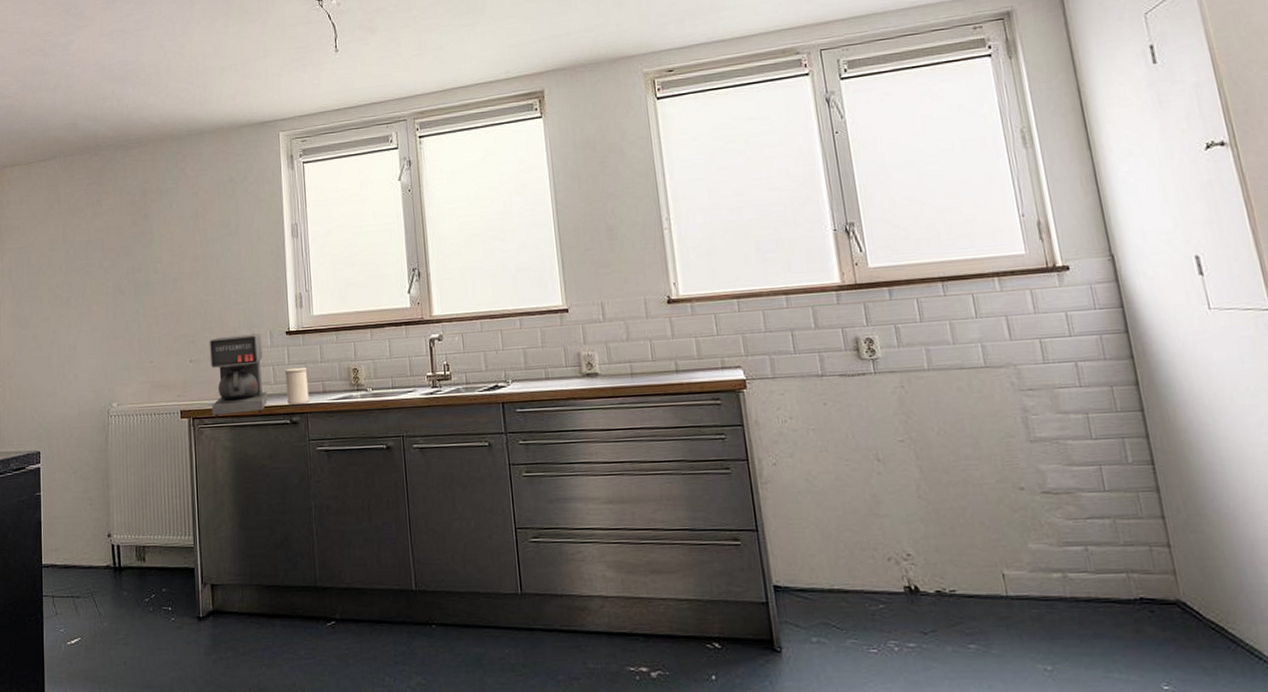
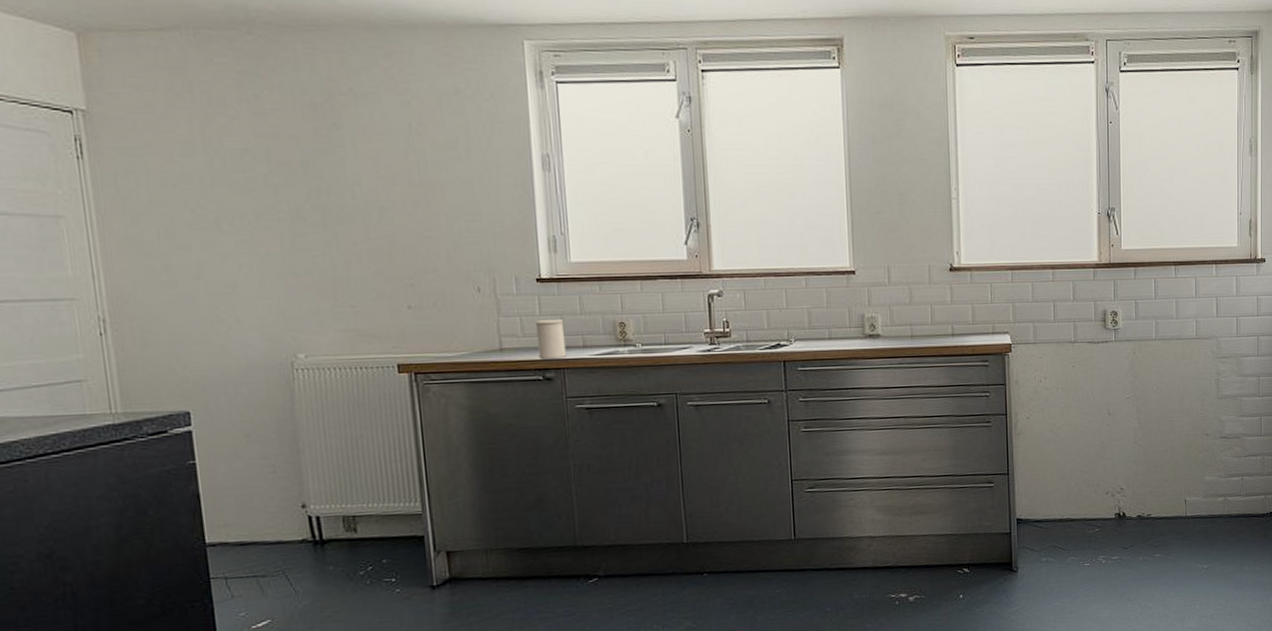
coffee maker: present [209,333,268,418] -> none [433,279,514,373]

